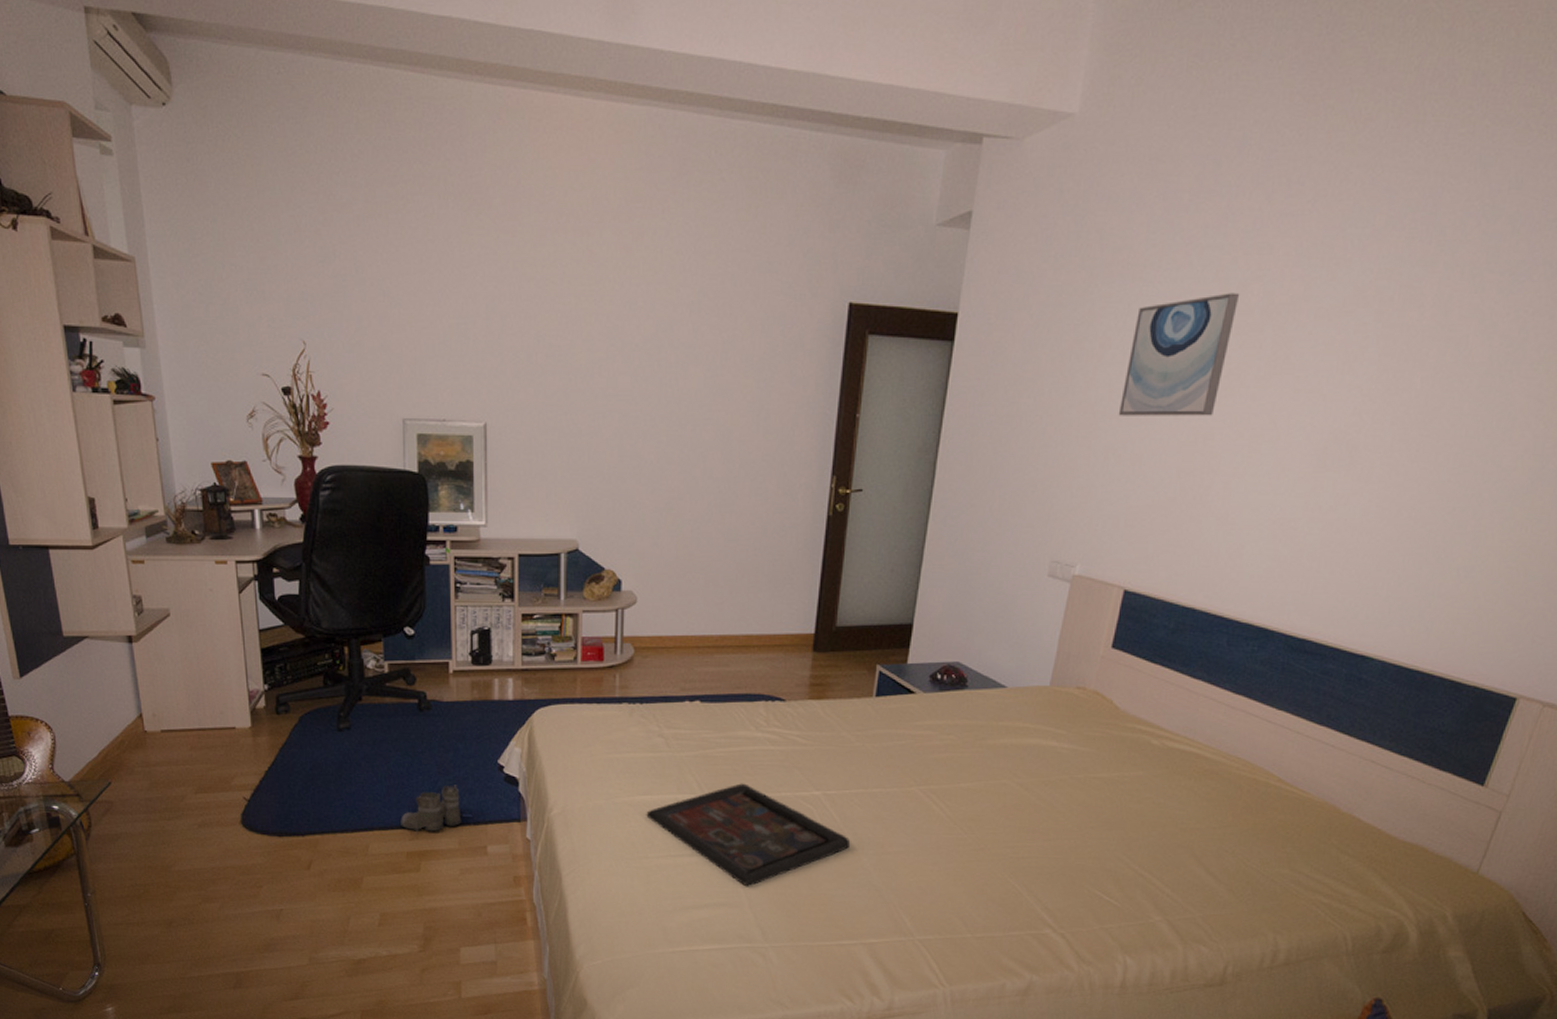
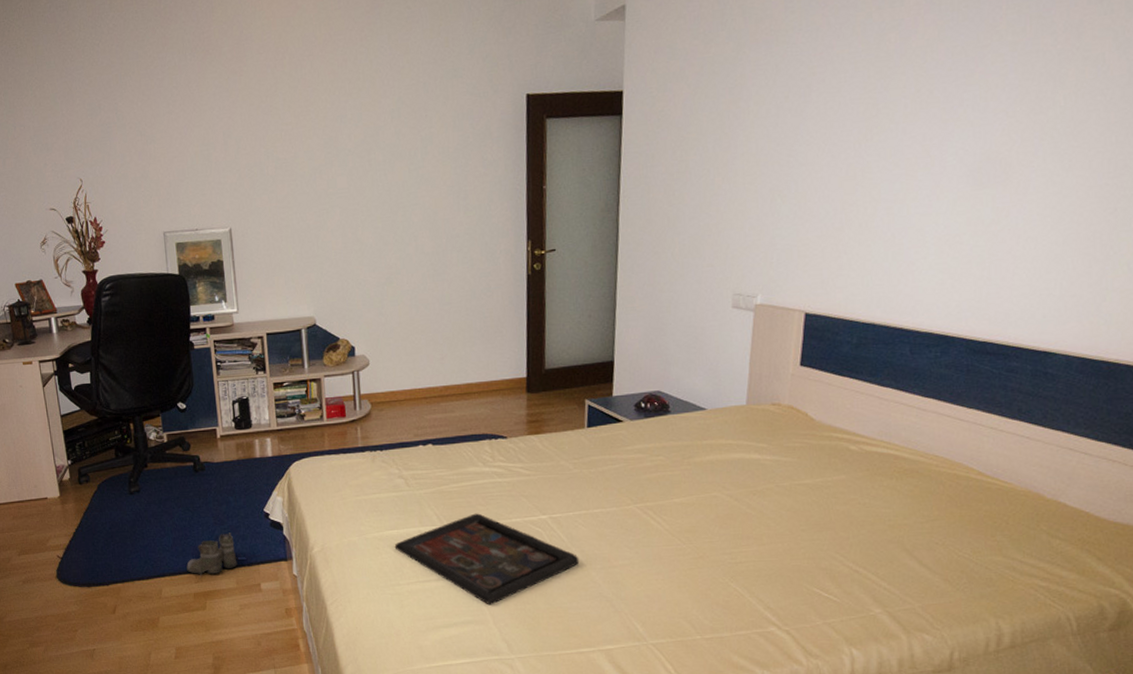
wall art: present [1118,293,1240,416] -> none [779,42,879,162]

